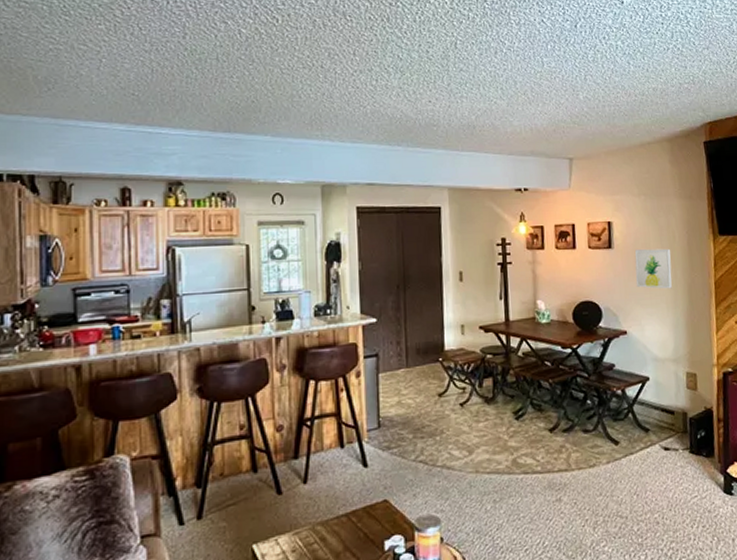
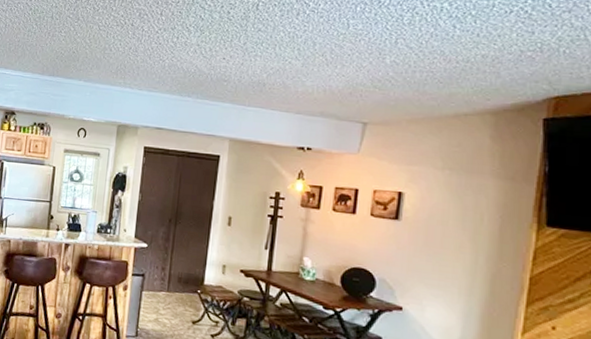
wall art: present [635,248,672,289] -> none [422,226,475,275]

